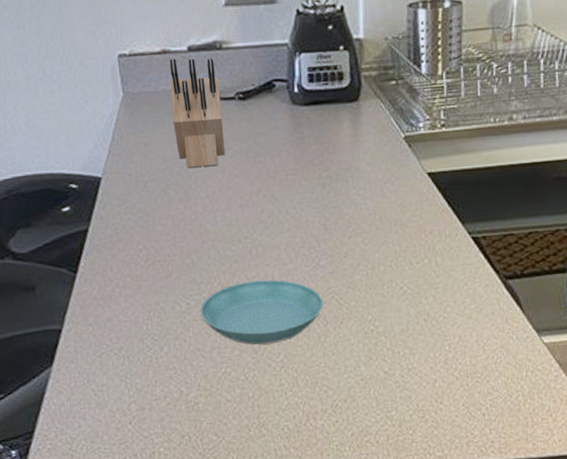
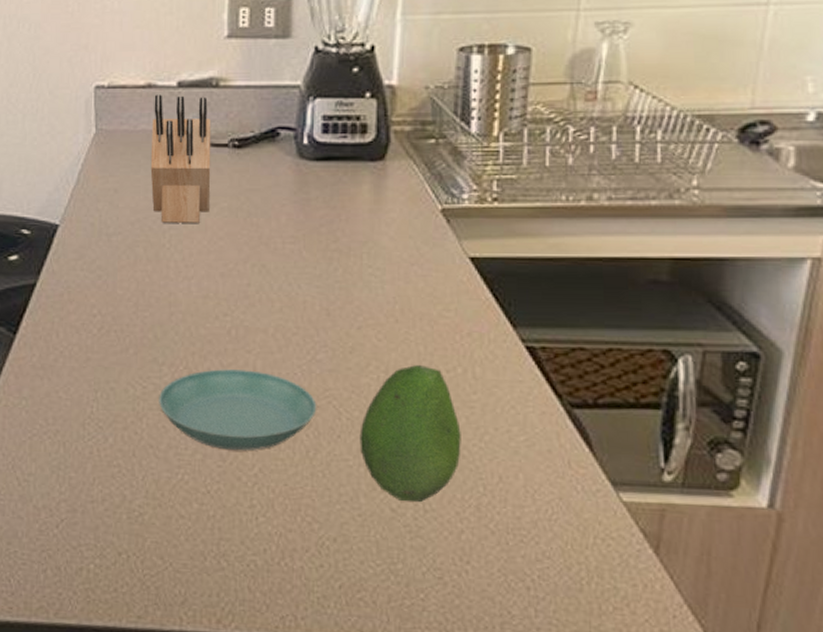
fruit: none [357,260,431,365] -> present [359,364,461,503]

